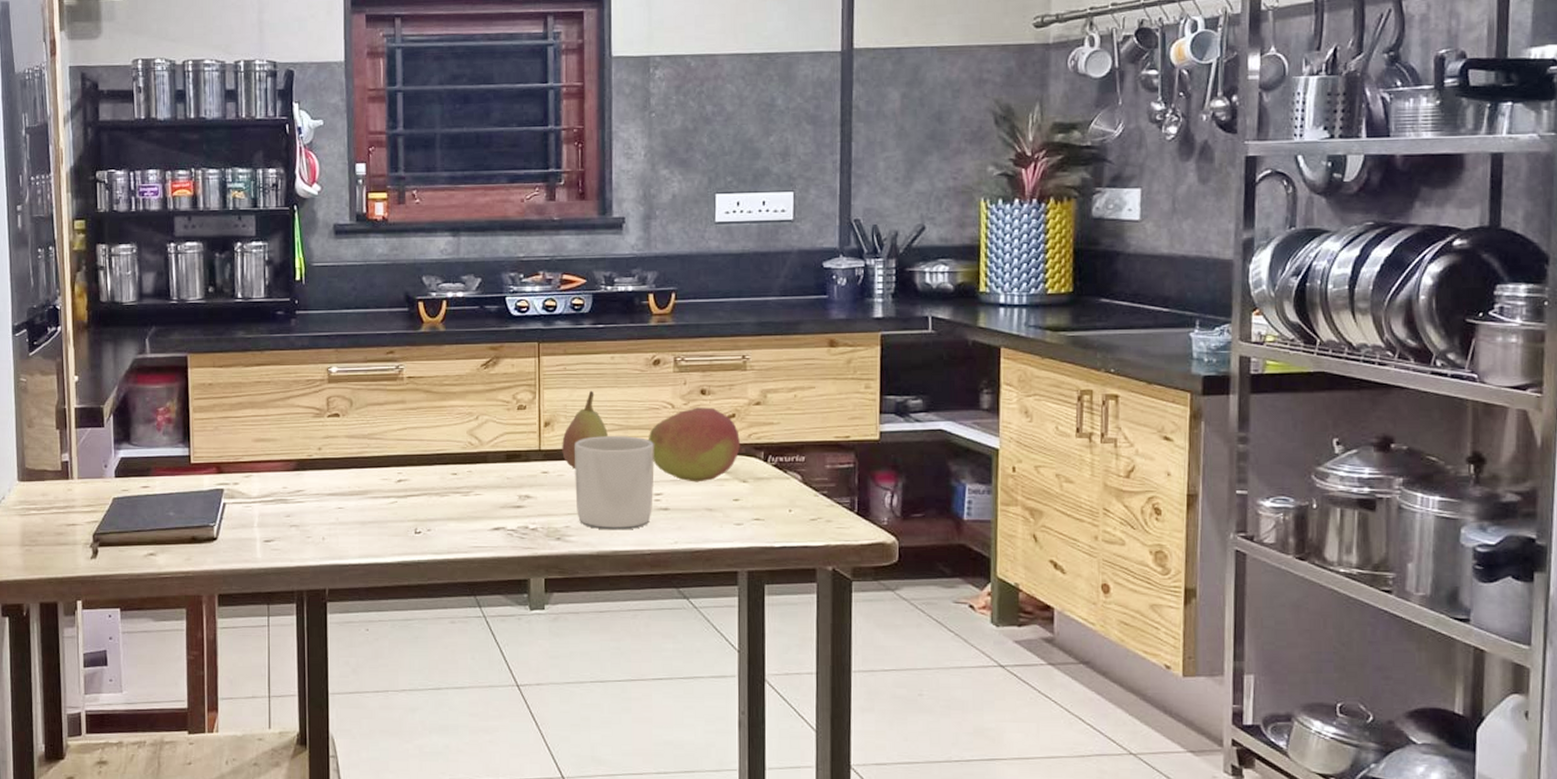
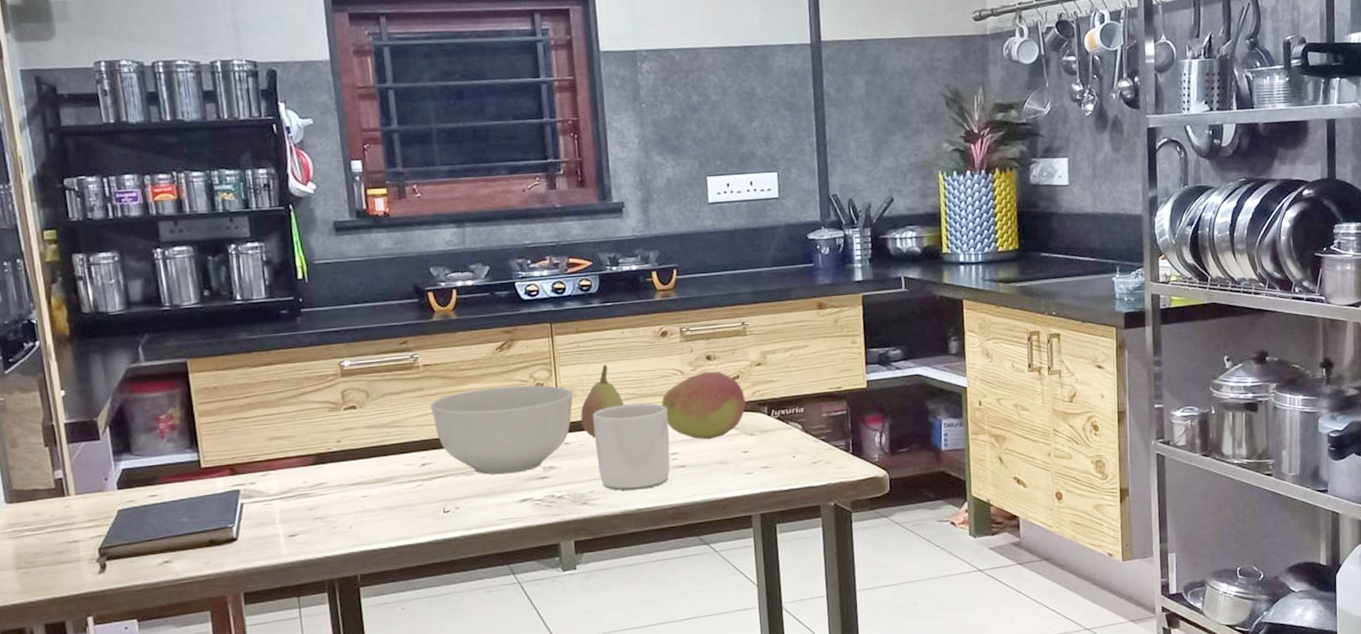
bowl: none [410,406,555,499] -> present [430,385,573,475]

